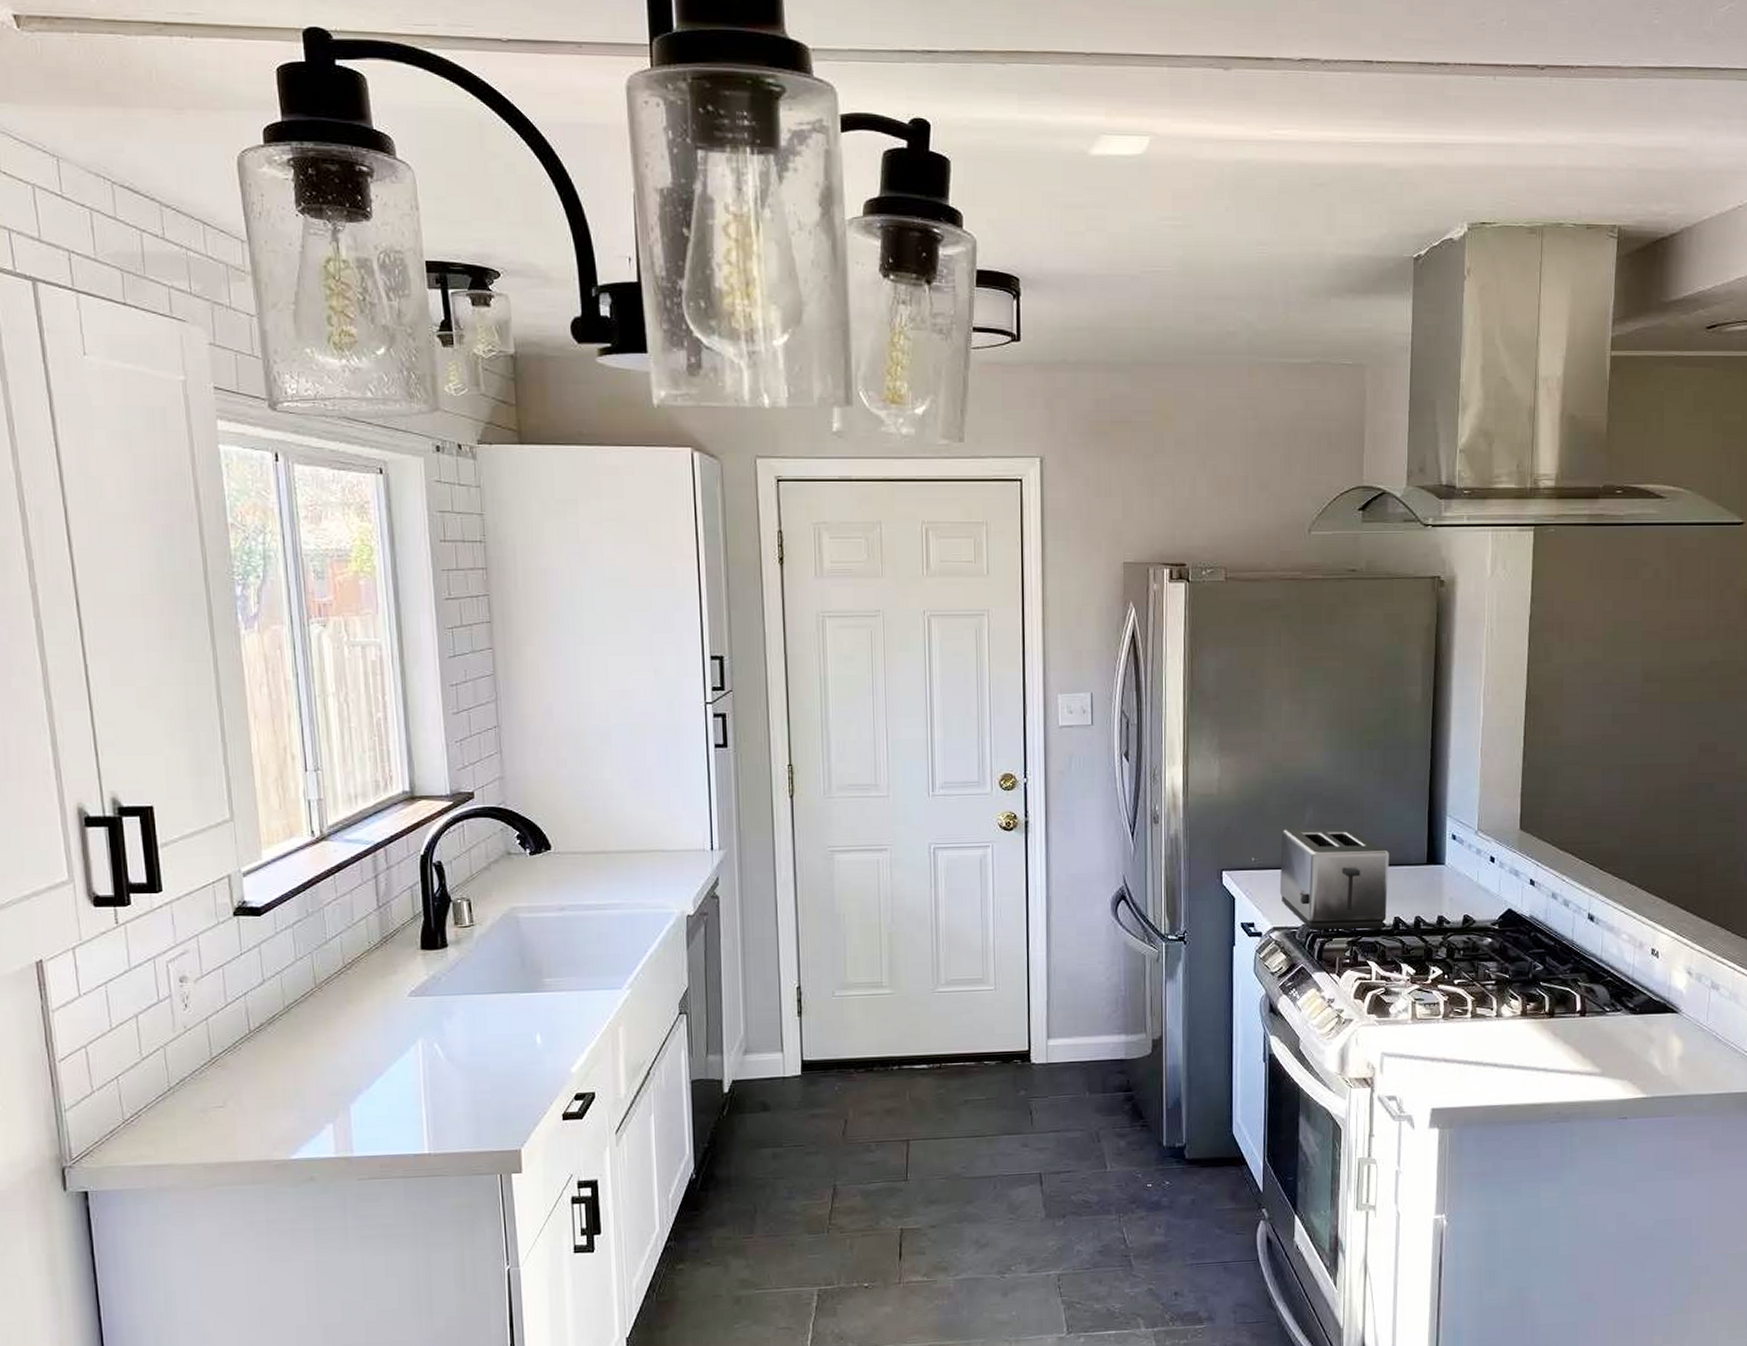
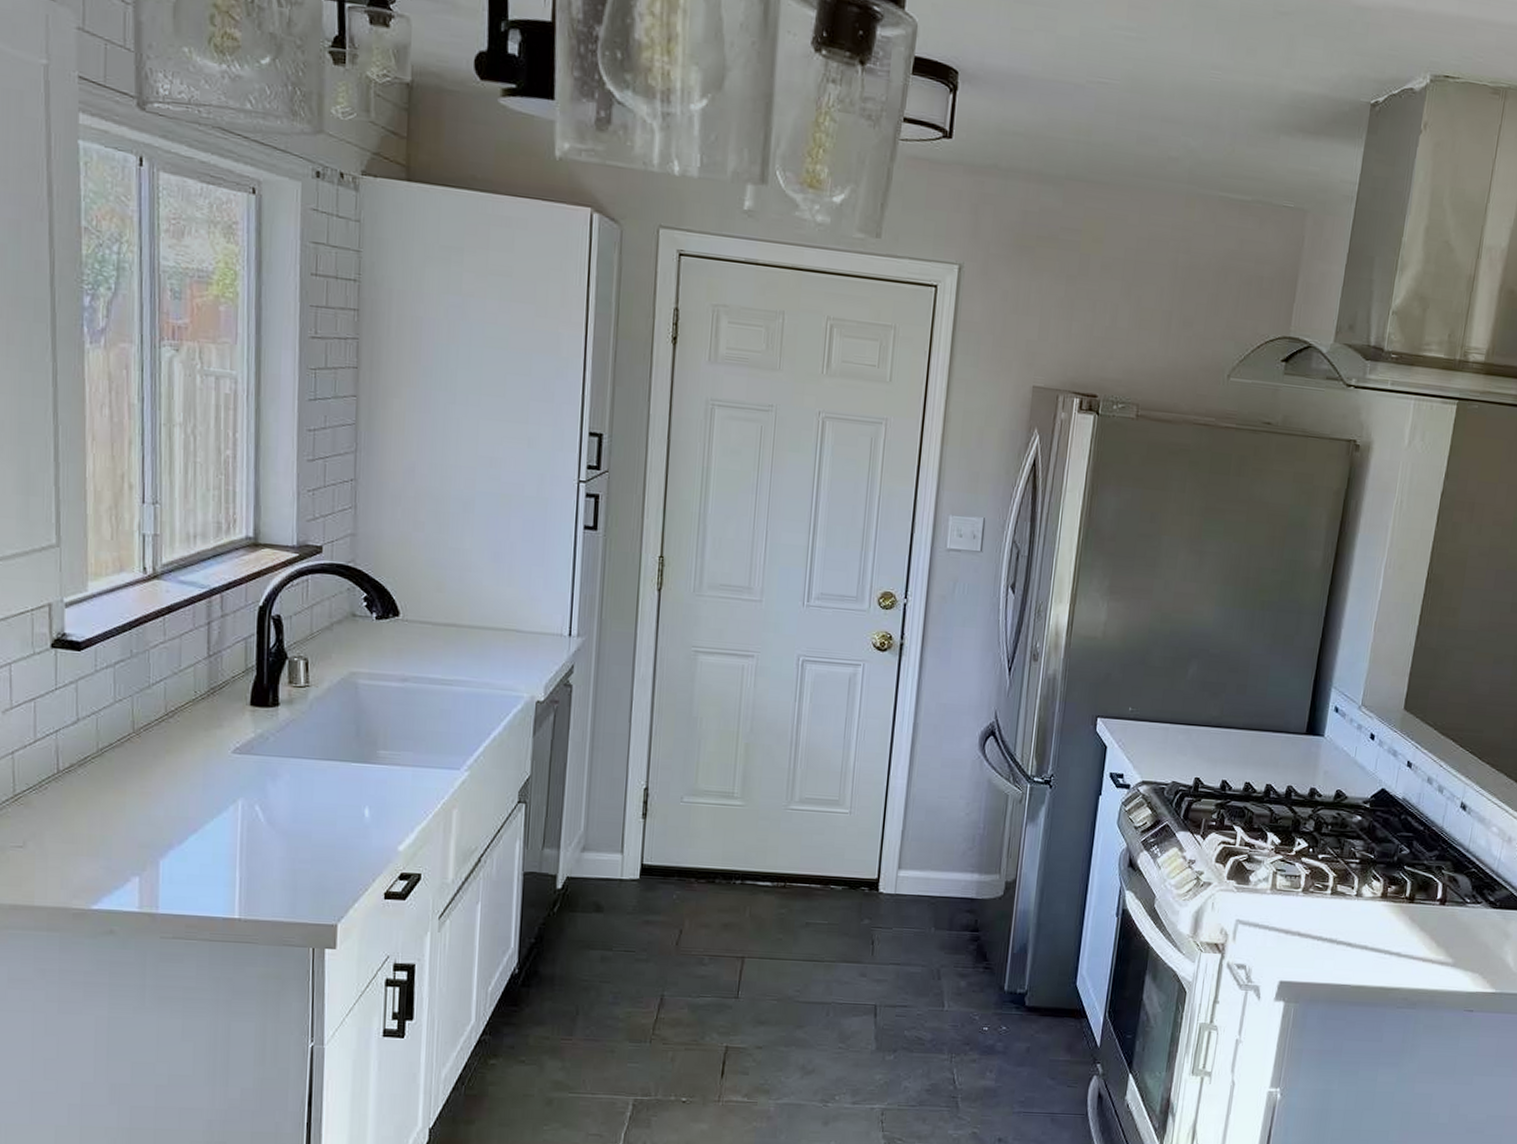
toaster: present [1279,827,1389,930] -> none [1153,682,1269,795]

